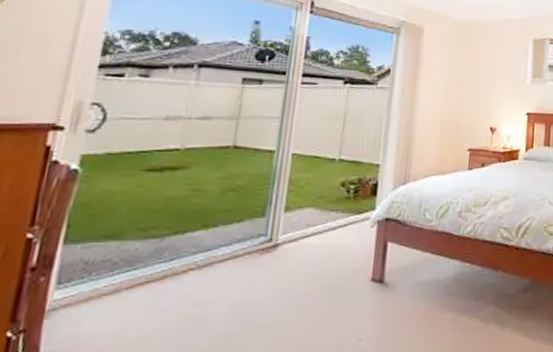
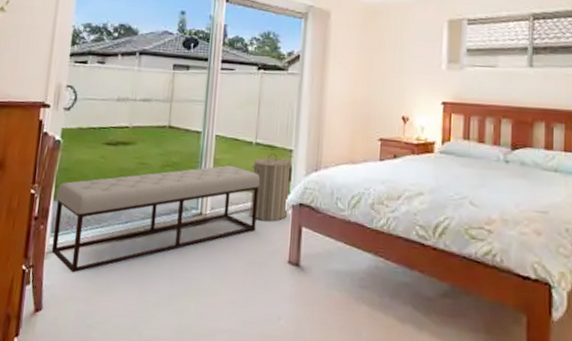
bench: none [55,184,343,330] -> present [51,165,261,273]
laundry hamper: none [330,169,378,240] -> present [250,153,291,222]

